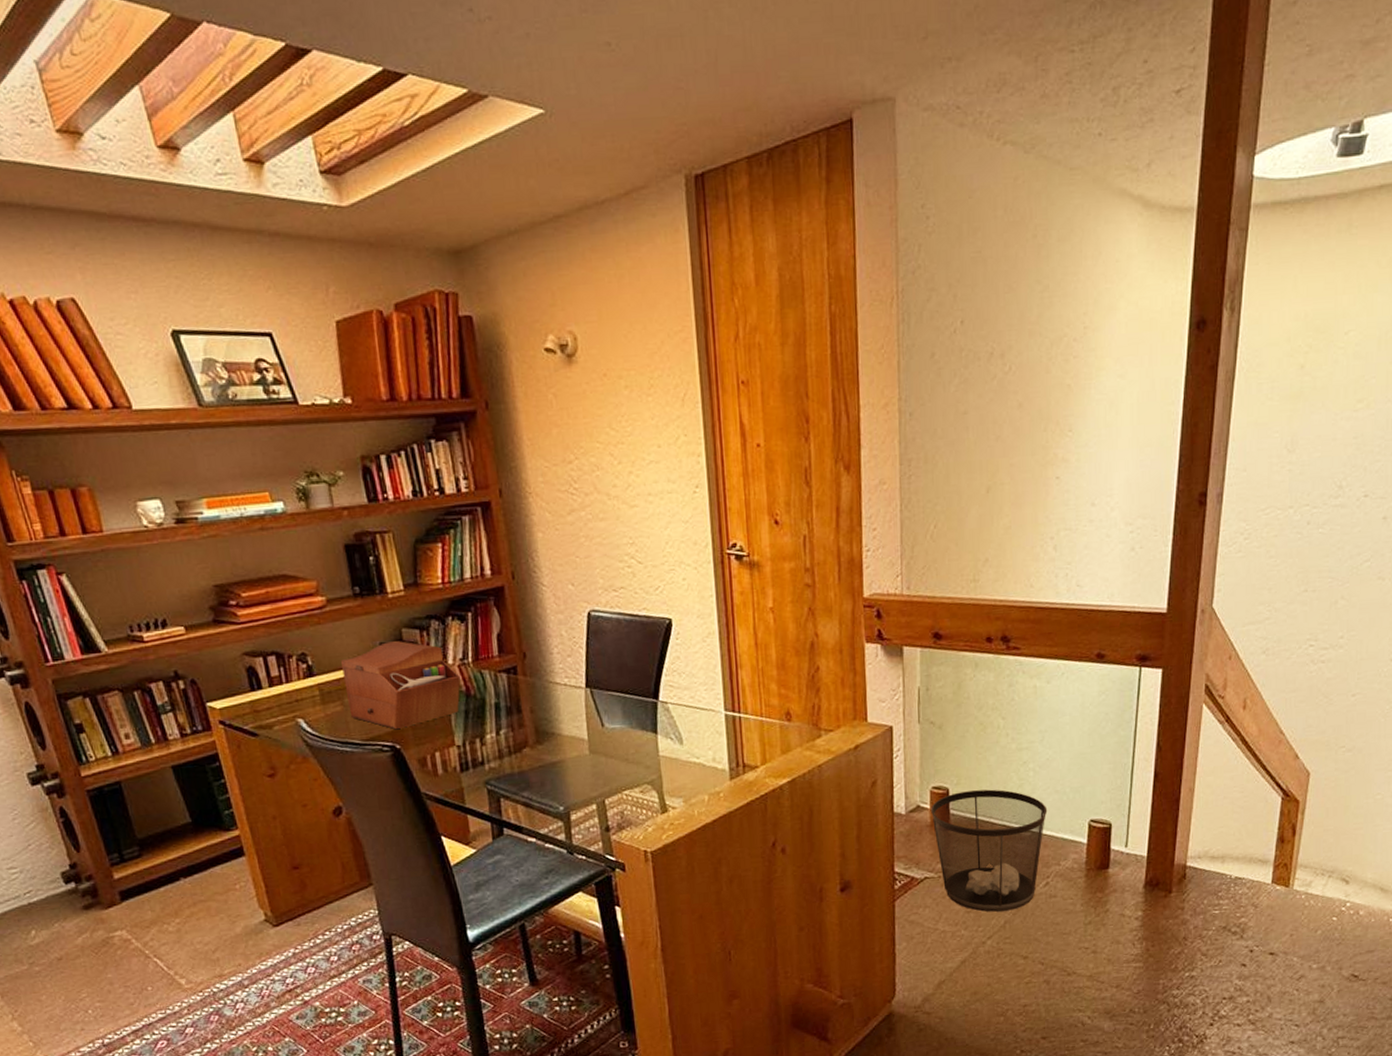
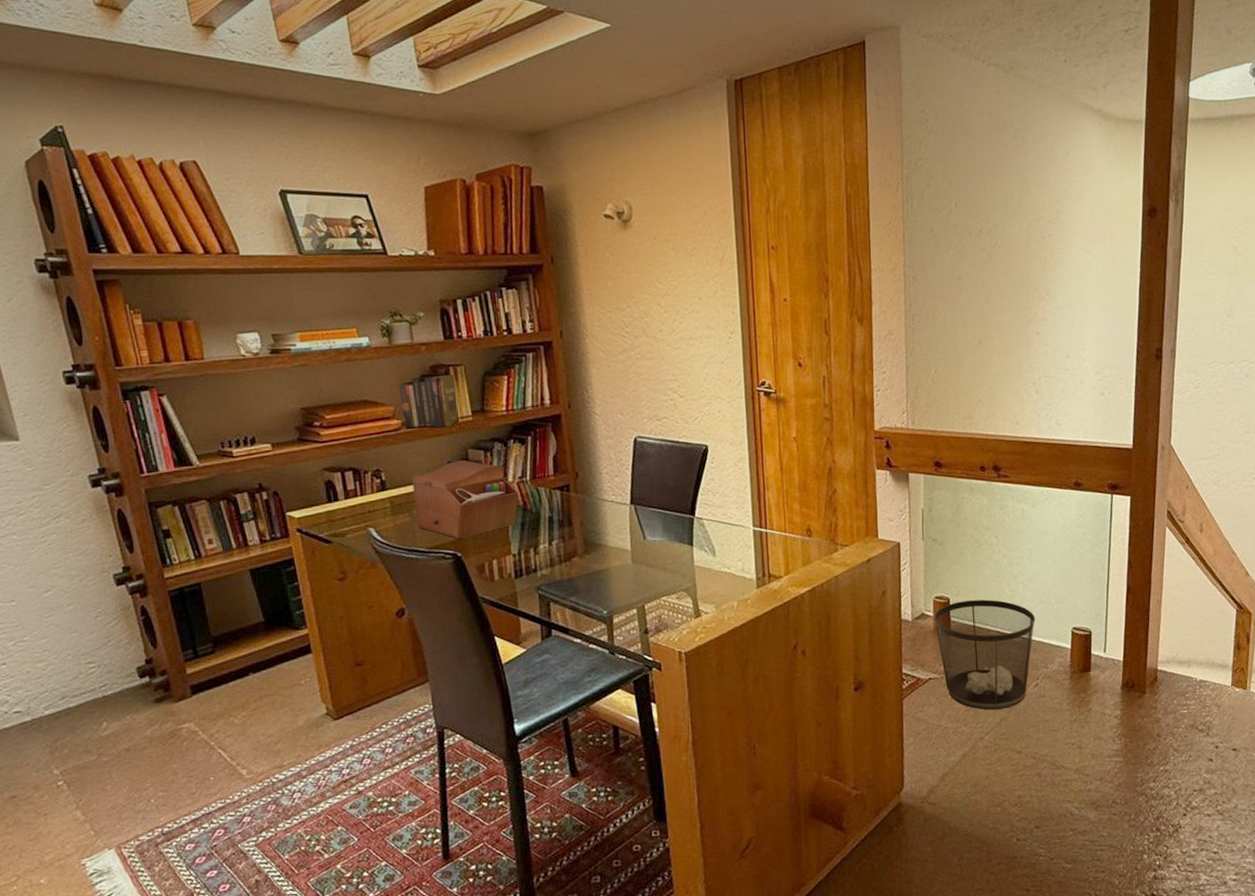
books: none [320,543,391,608] -> present [399,374,460,430]

